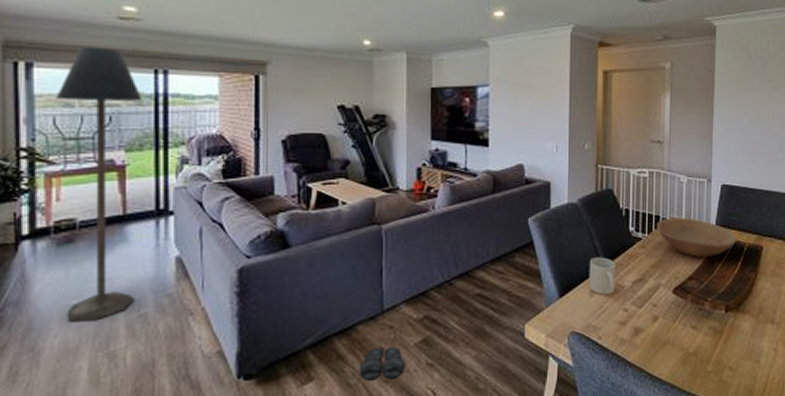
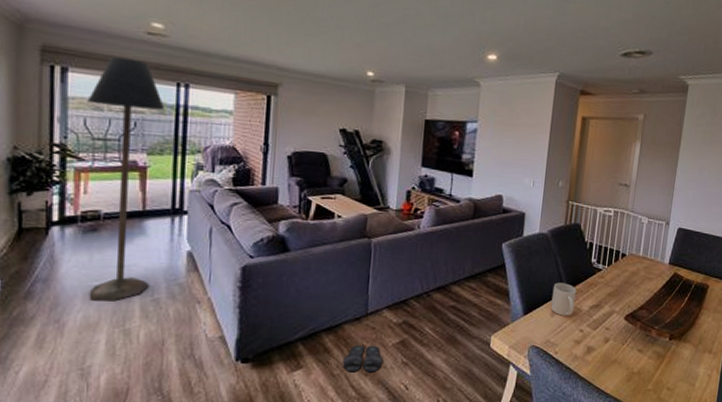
bowl: present [657,217,736,257] -> none [616,253,686,290]

